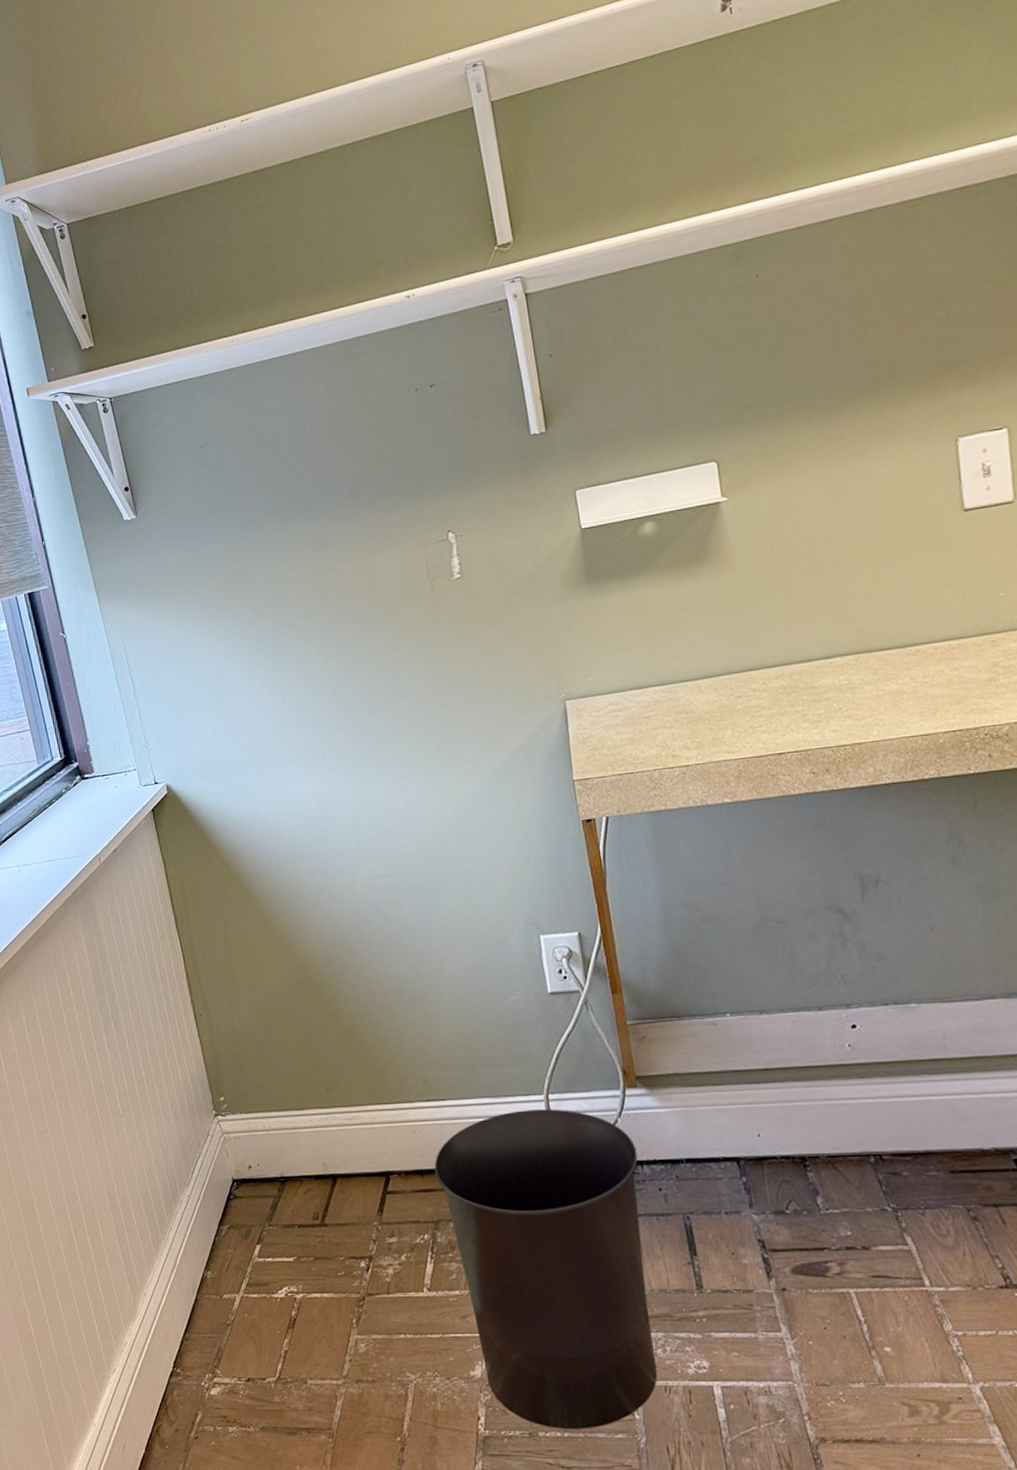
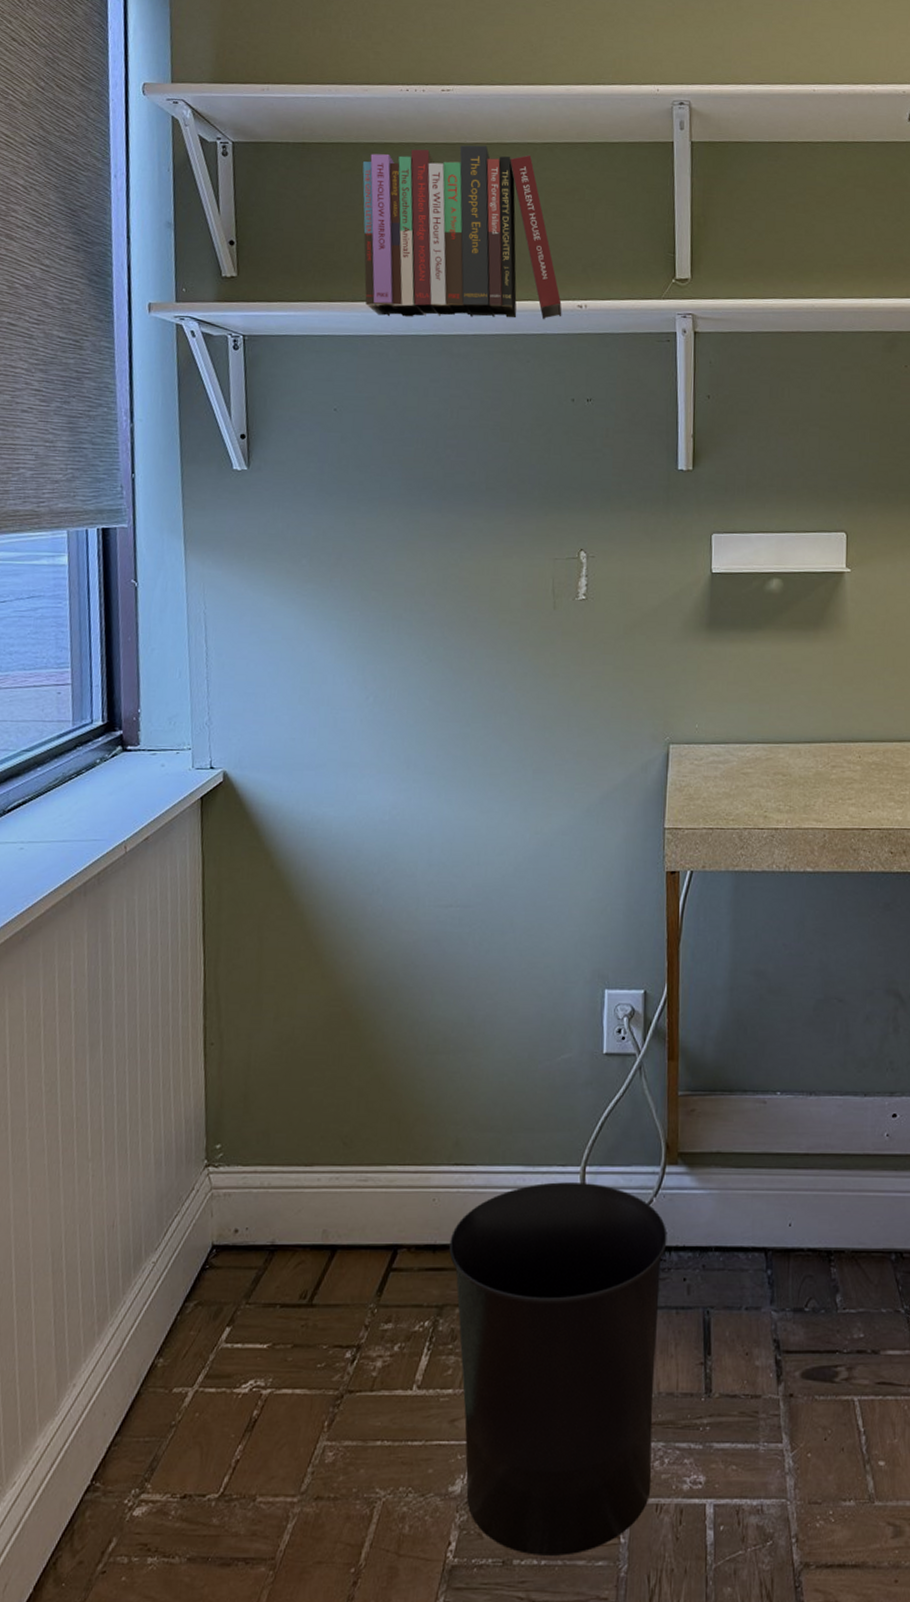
books: none [183,160,392,351] -> present [362,145,562,320]

